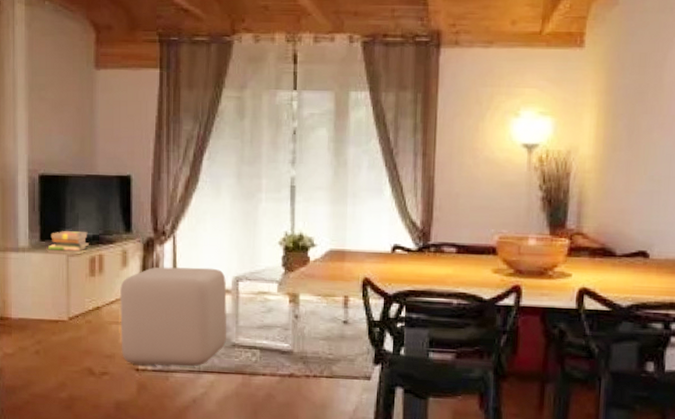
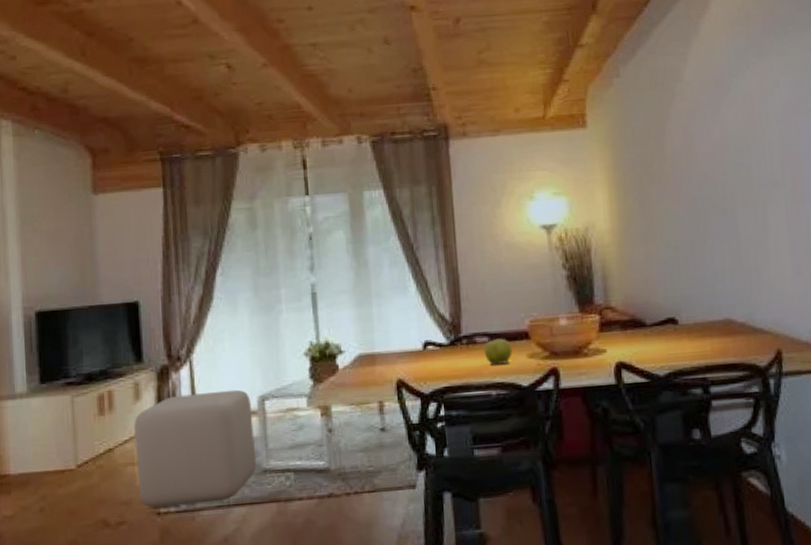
books: present [48,230,89,251] -> none [50,367,96,393]
fruit: none [450,250,478,276] -> present [483,338,513,365]

